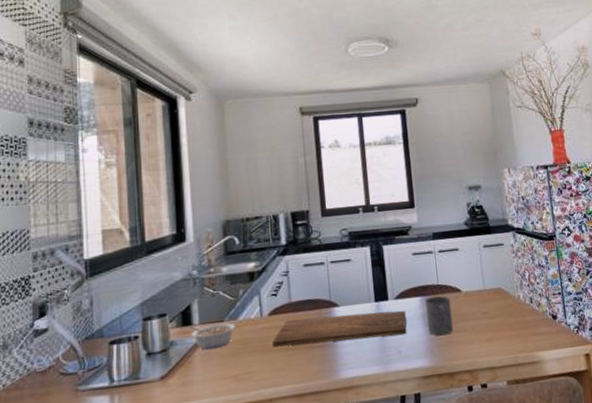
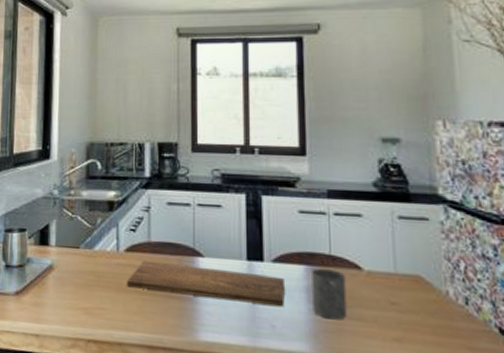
legume: present [189,323,236,350] -> none [46,246,91,276]

